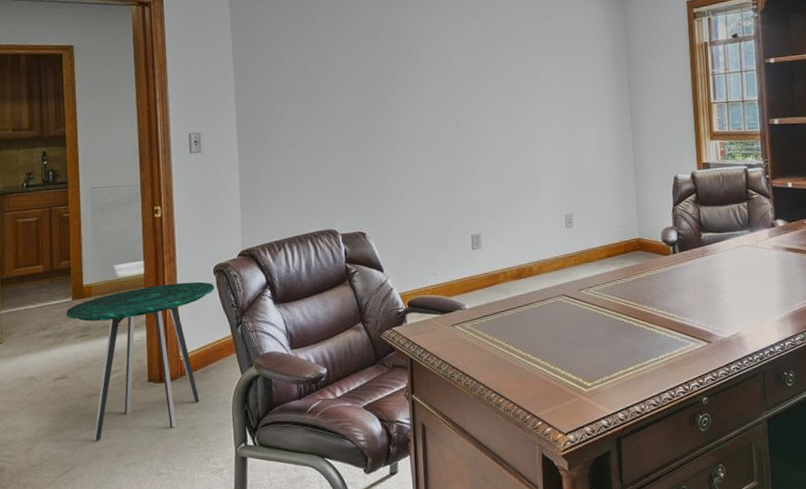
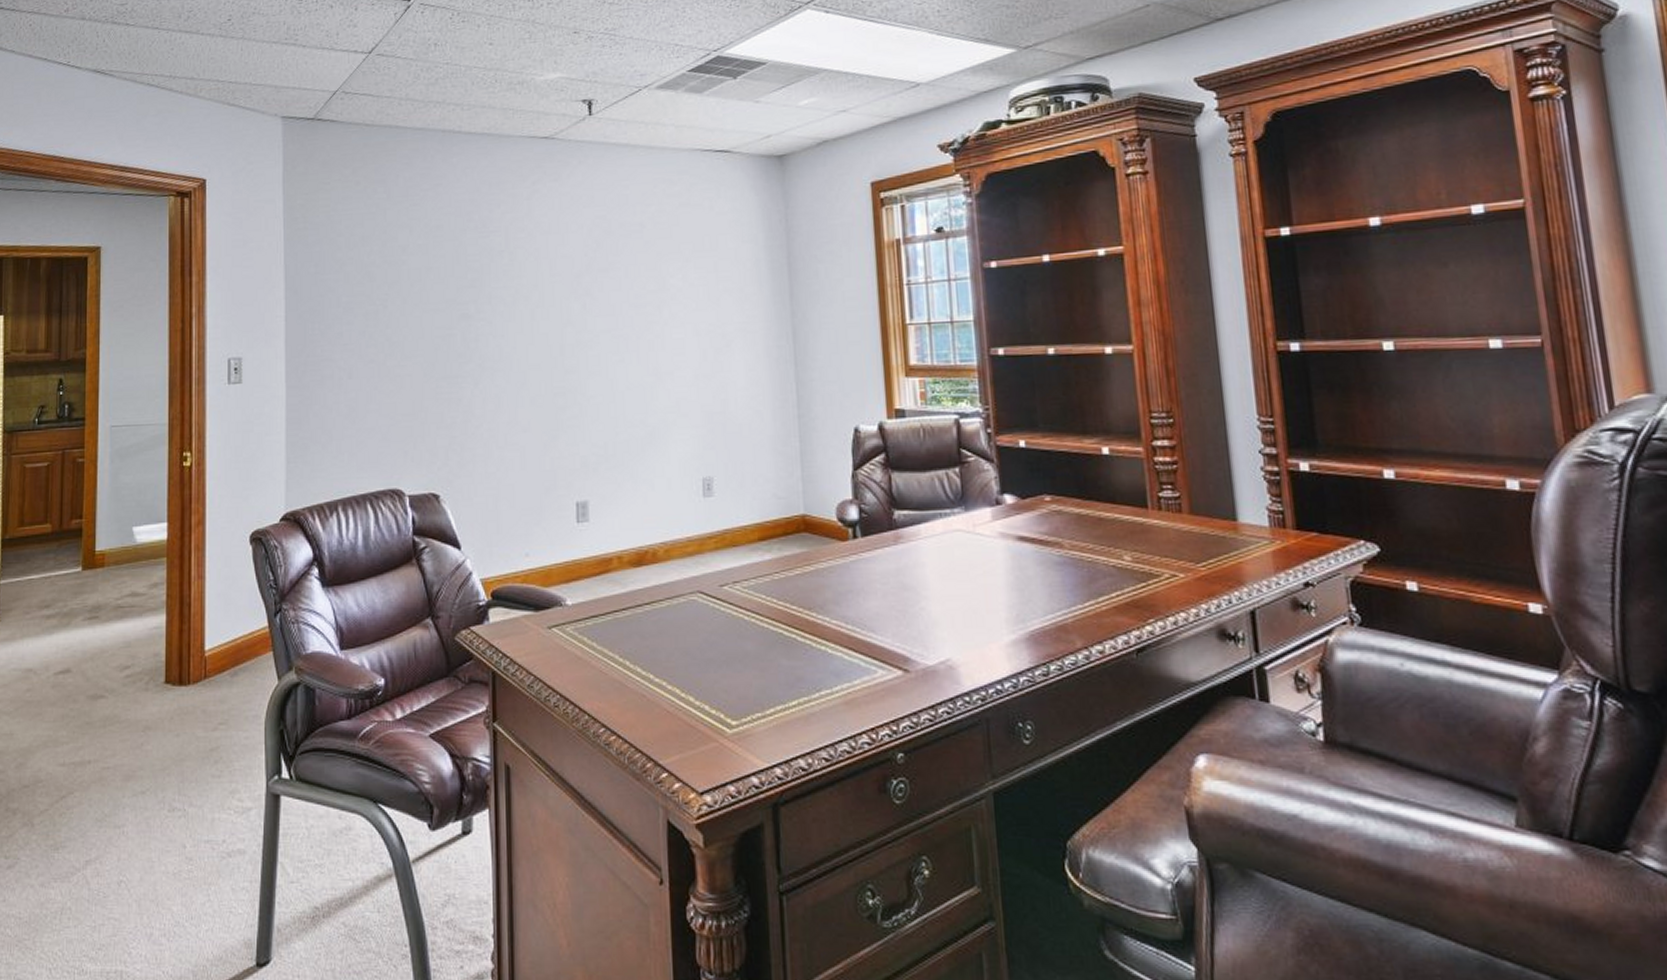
side table: present [65,281,215,442] -> none [73,552,250,760]

